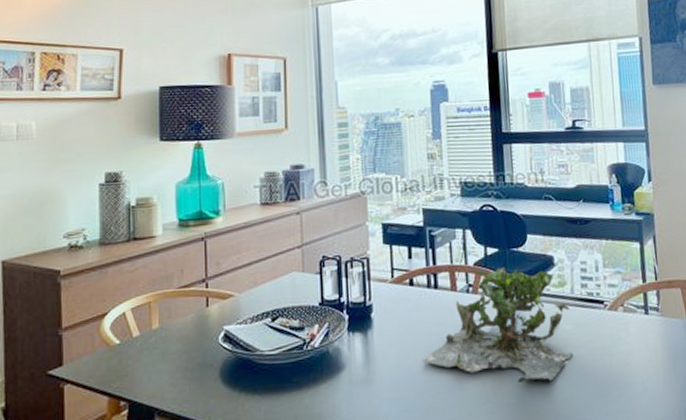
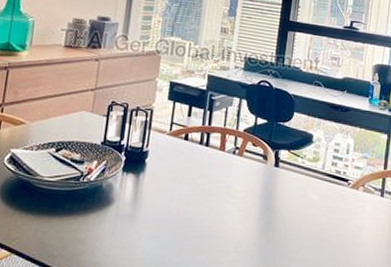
plant: present [421,268,573,383] -> none [182,135,319,241]

